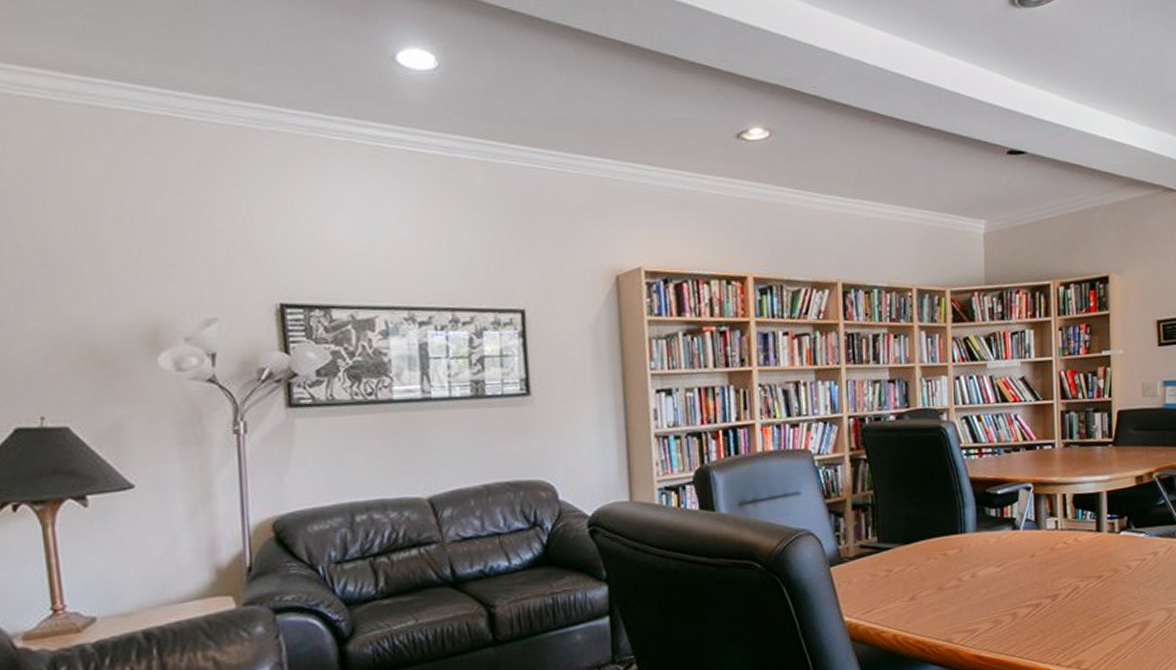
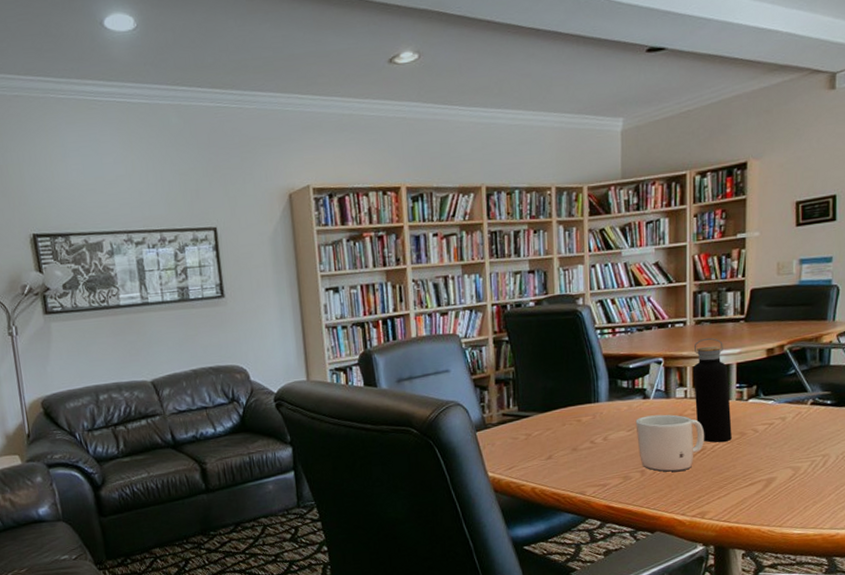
mug: none [1005,547,1078,615] -> present [635,414,705,472]
water bottle: none [1064,462,1105,581] -> present [694,337,732,443]

